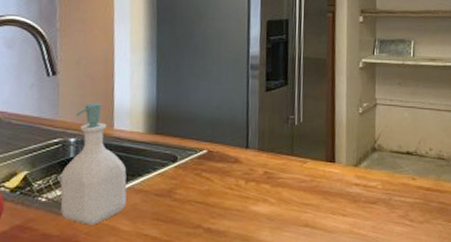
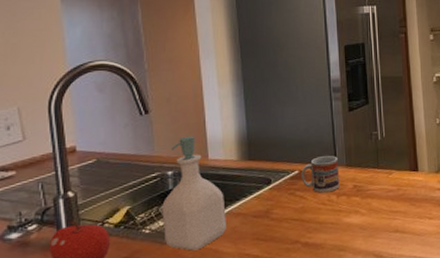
cup: none [209,137,250,177] -> present [301,156,340,193]

